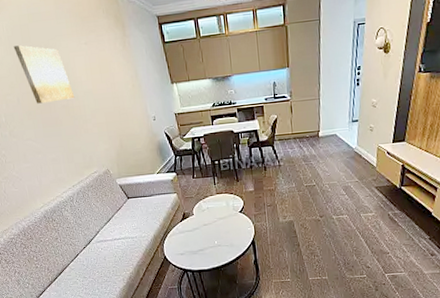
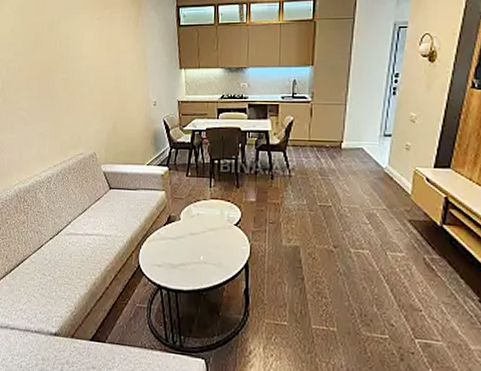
wall art: present [13,45,75,104] -> none [27,14,77,74]

